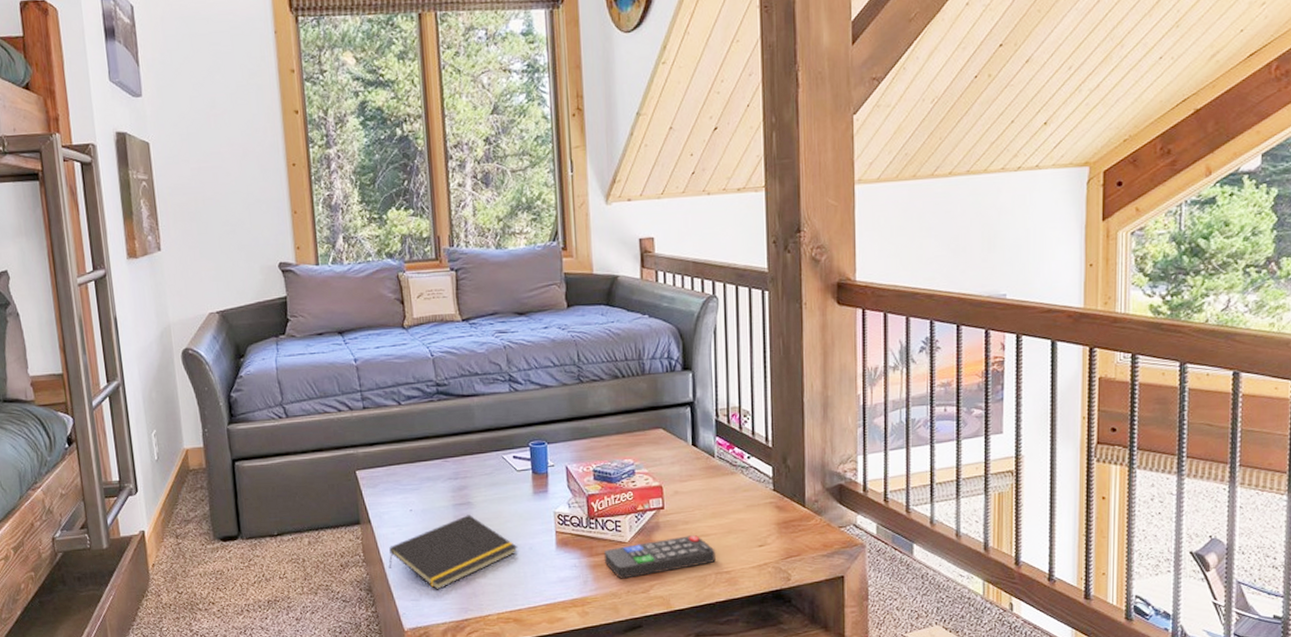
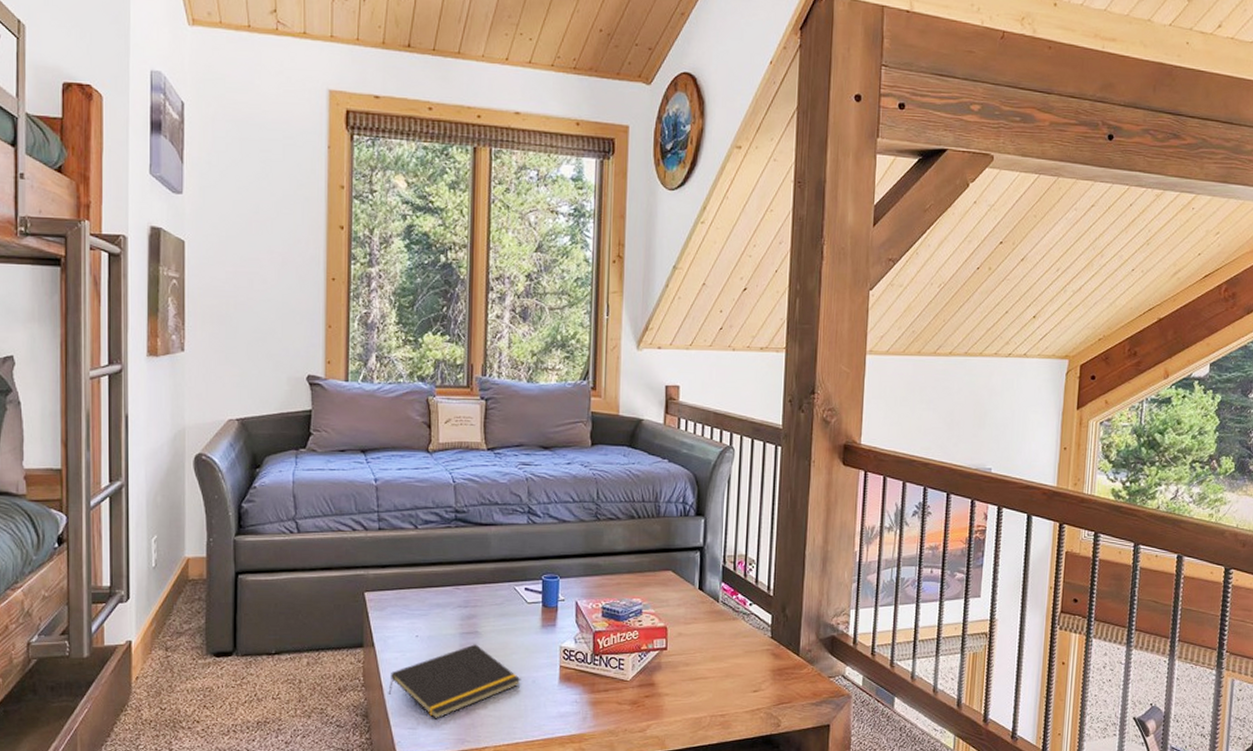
remote control: present [603,535,716,579] -> none [604,677,712,717]

